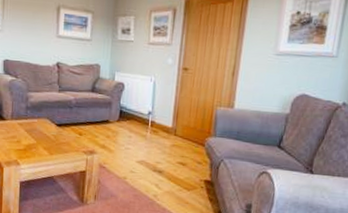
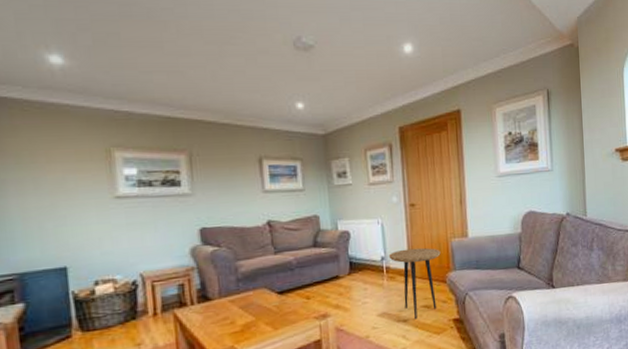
side table: none [155,108,205,173] -> present [388,247,441,320]

